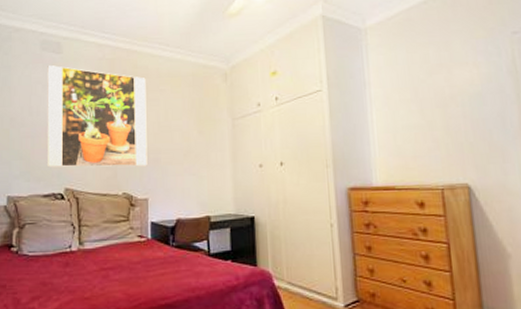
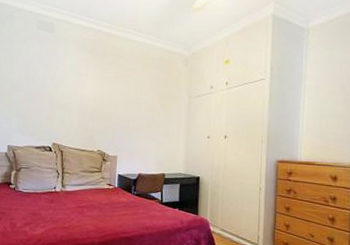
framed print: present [46,64,148,168] -> none [39,41,121,131]

